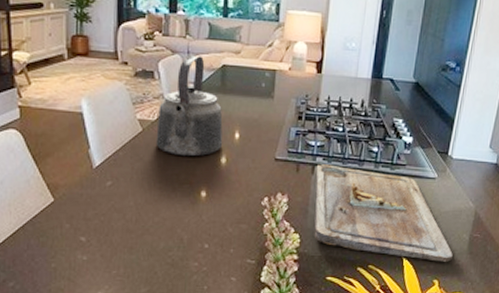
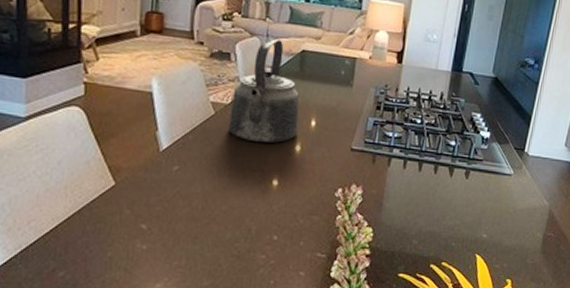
cutting board: present [314,164,454,262] -> none [387,156,527,261]

